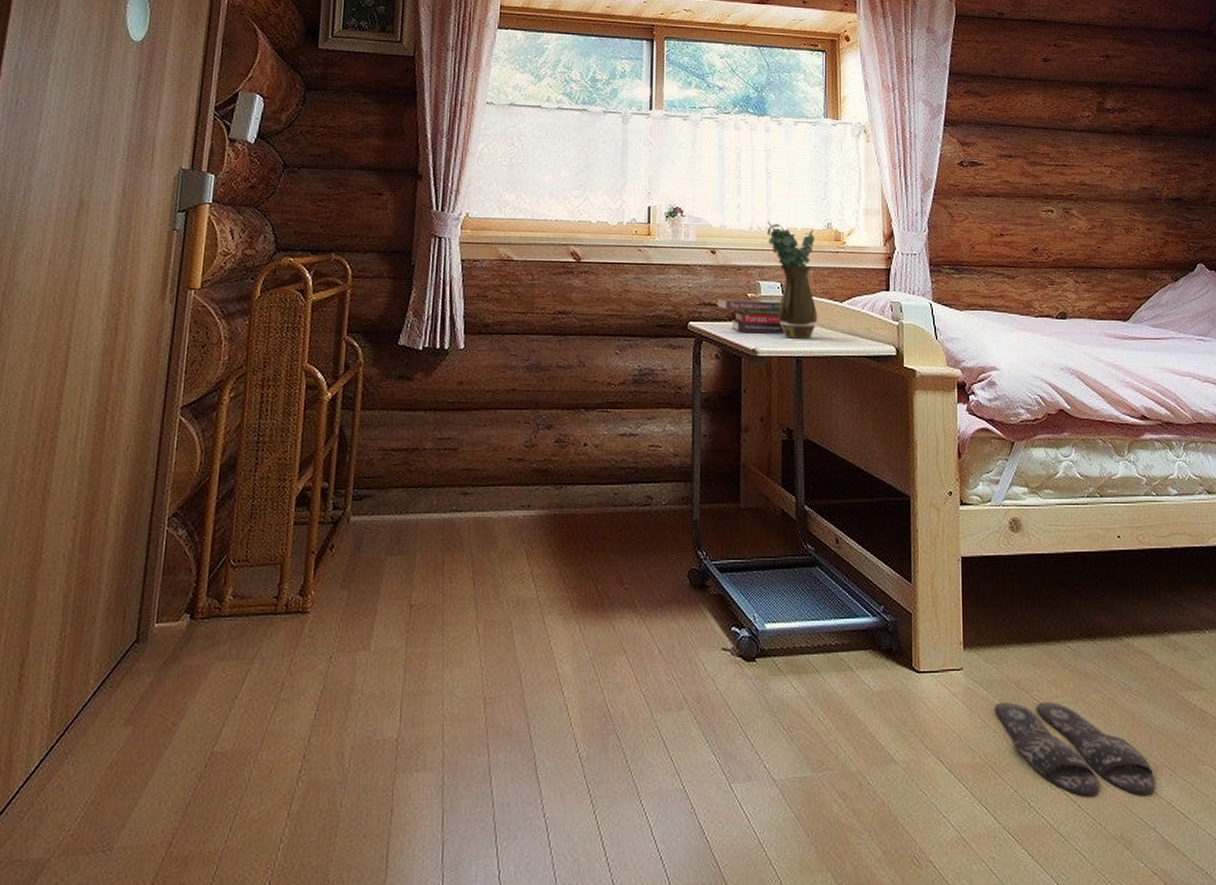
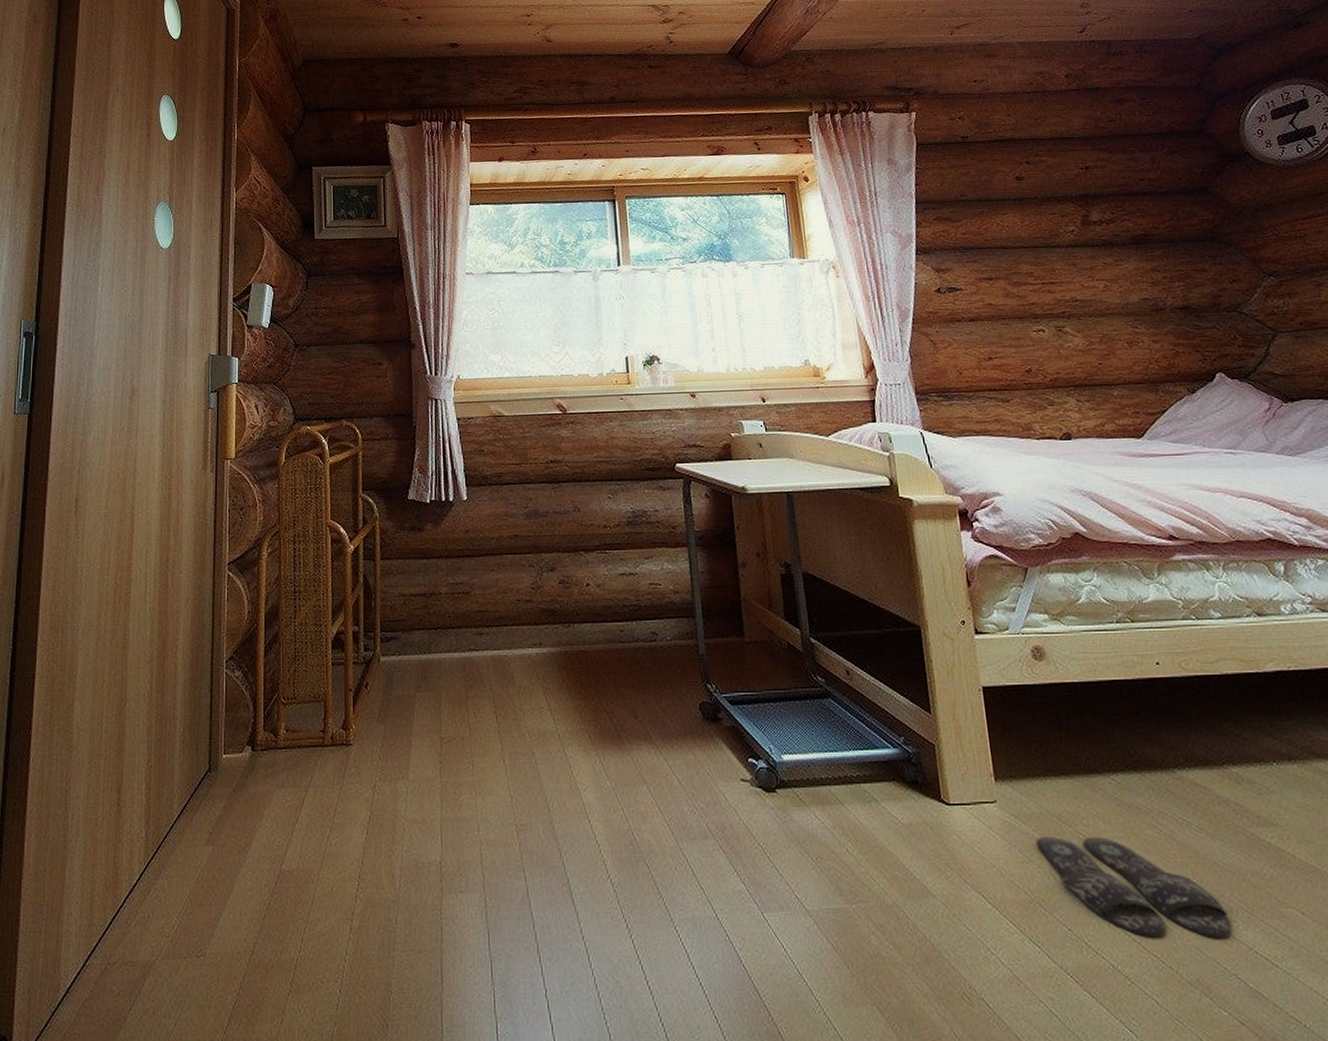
books: present [717,299,784,334] -> none [702,438,772,472]
vase: present [767,221,818,339] -> none [744,362,805,475]

